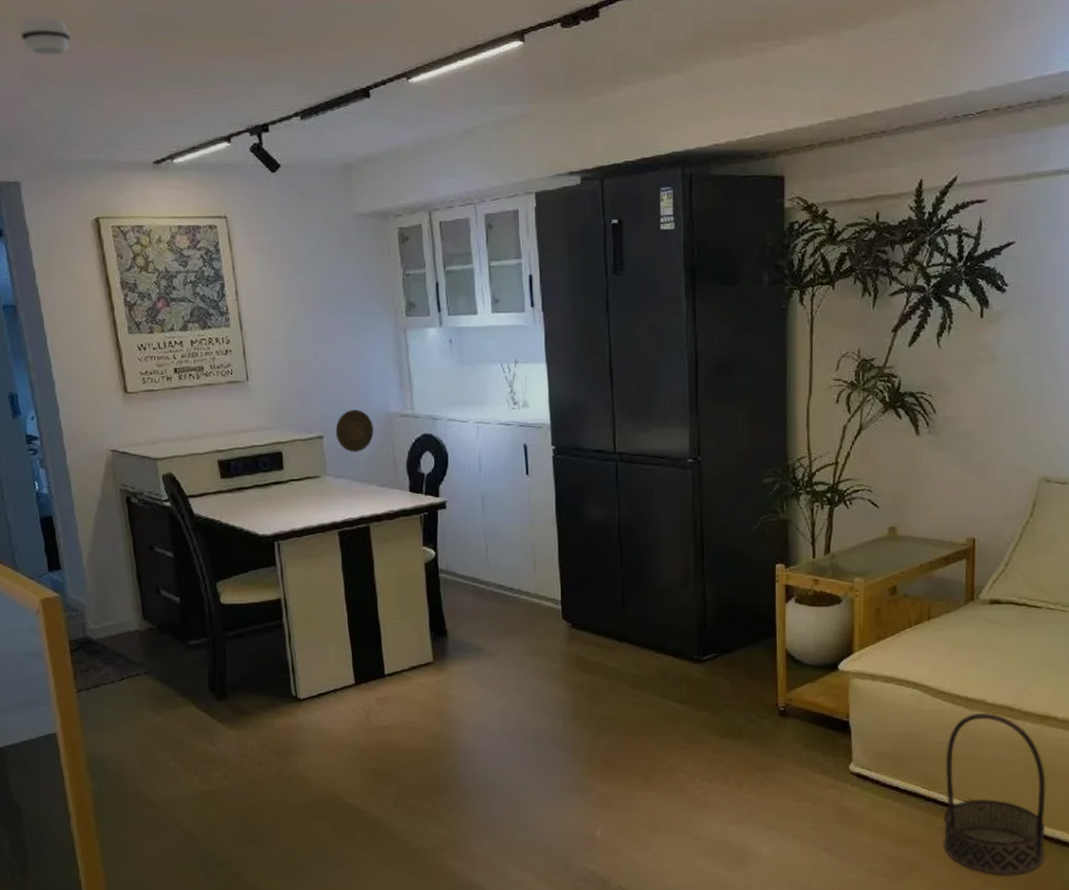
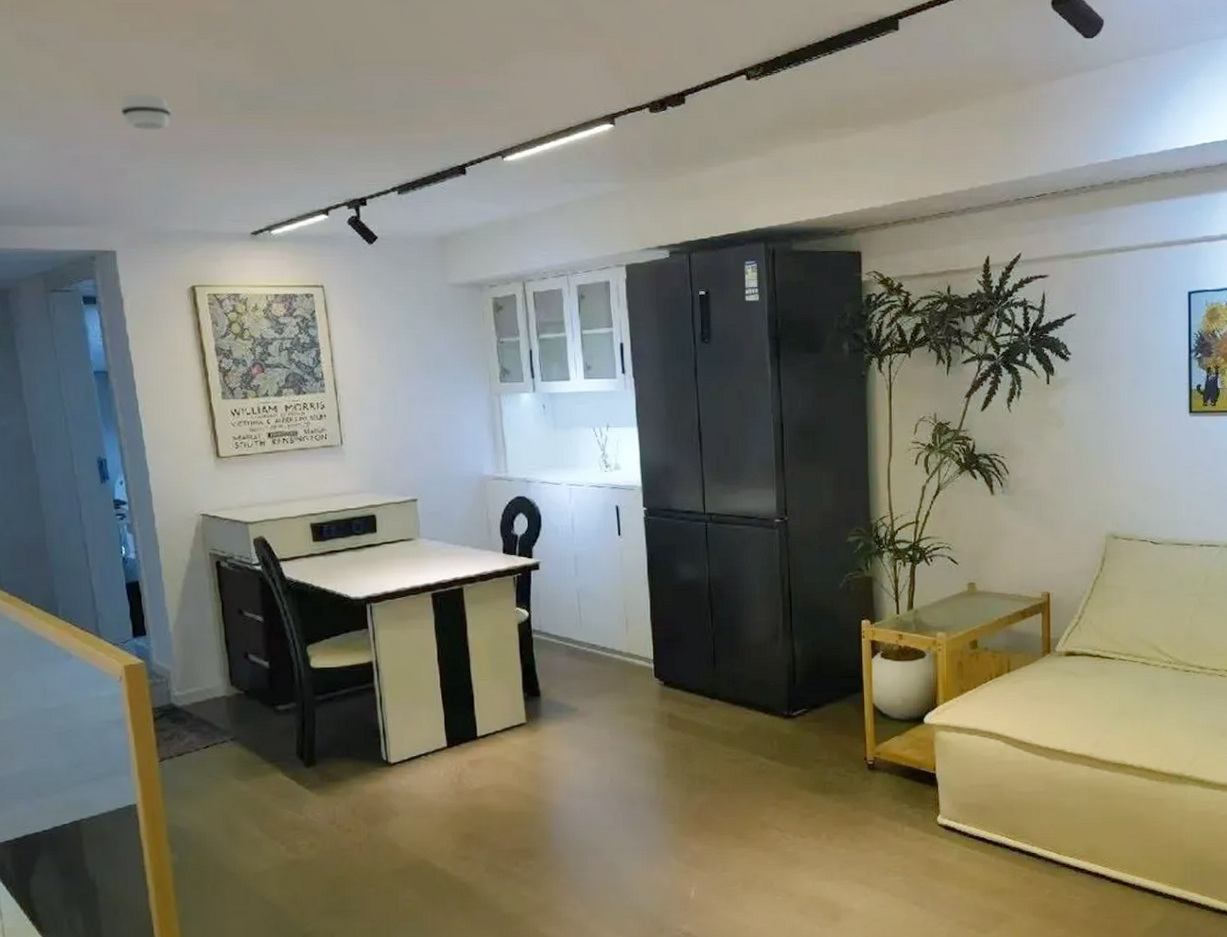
decorative plate: present [335,410,374,452] -> none [429,473,468,515]
basket: present [942,713,1046,875] -> none [1029,763,1126,924]

